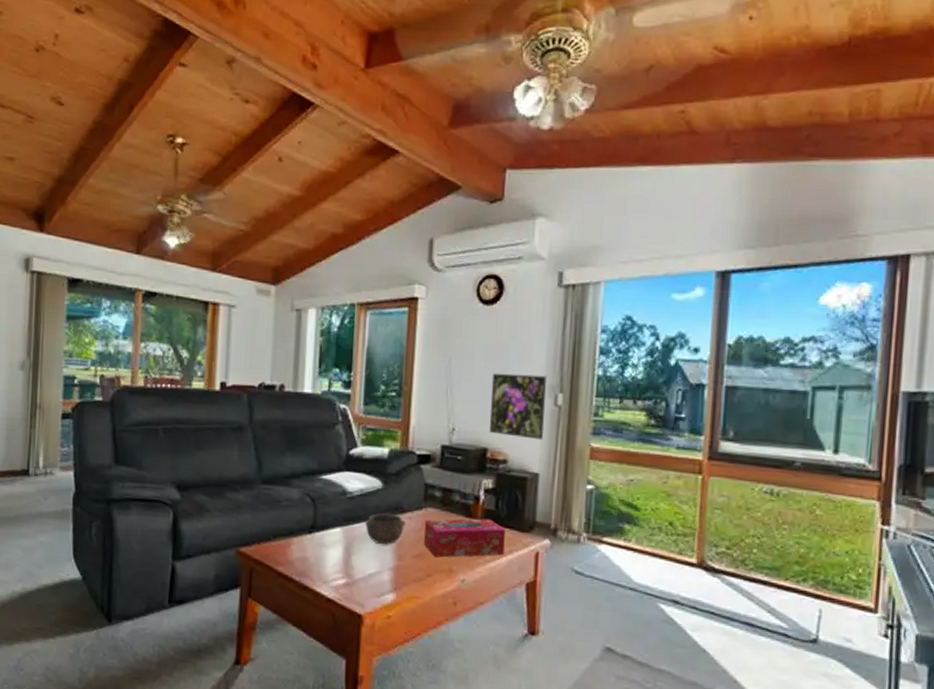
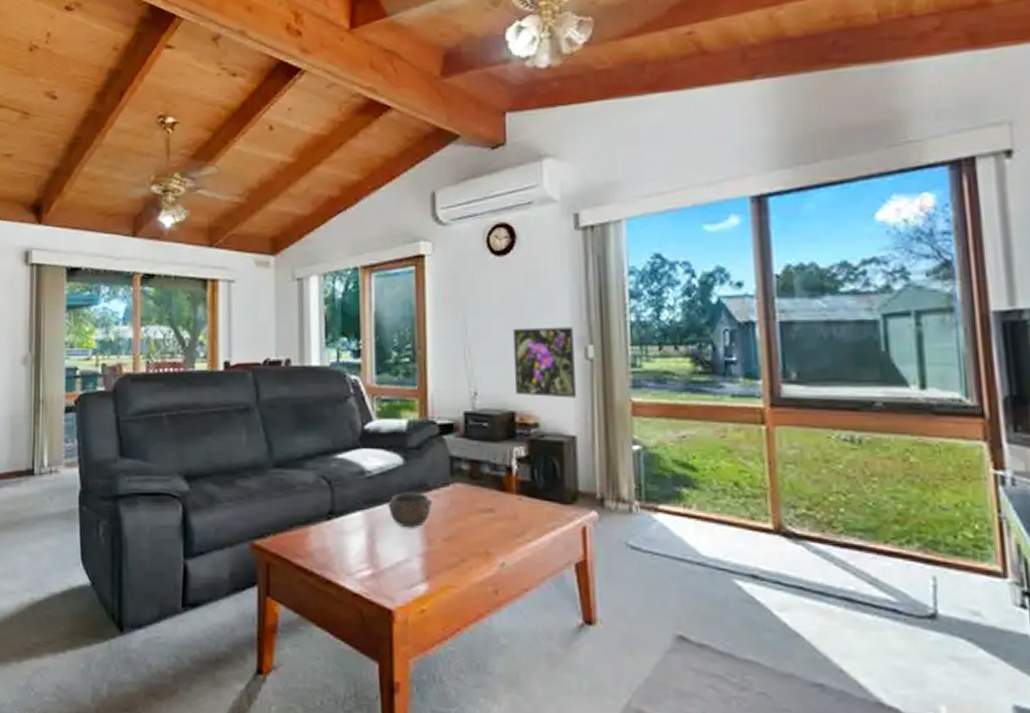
tissue box: present [423,518,505,558] -> none [453,492,546,539]

